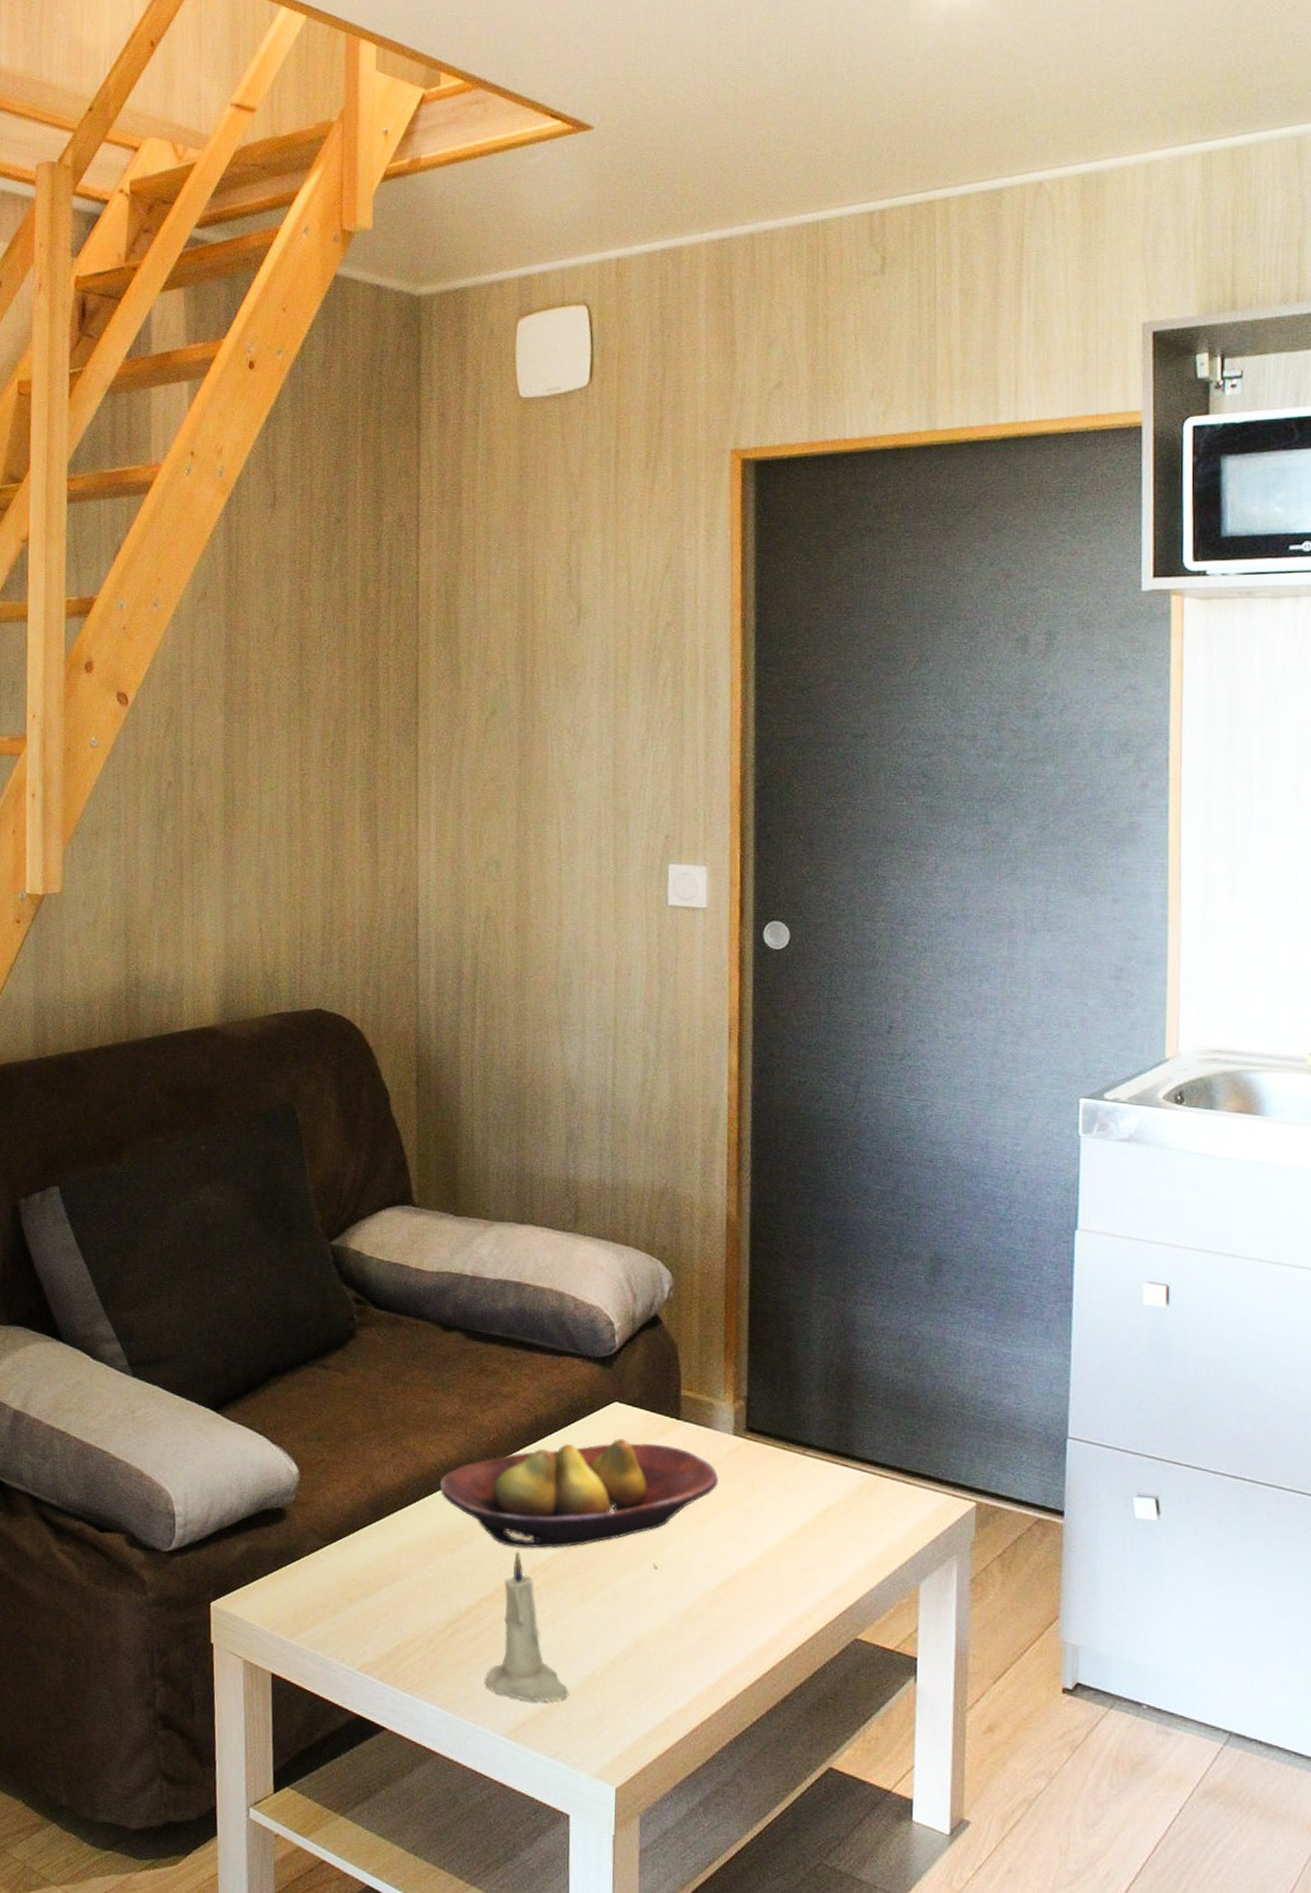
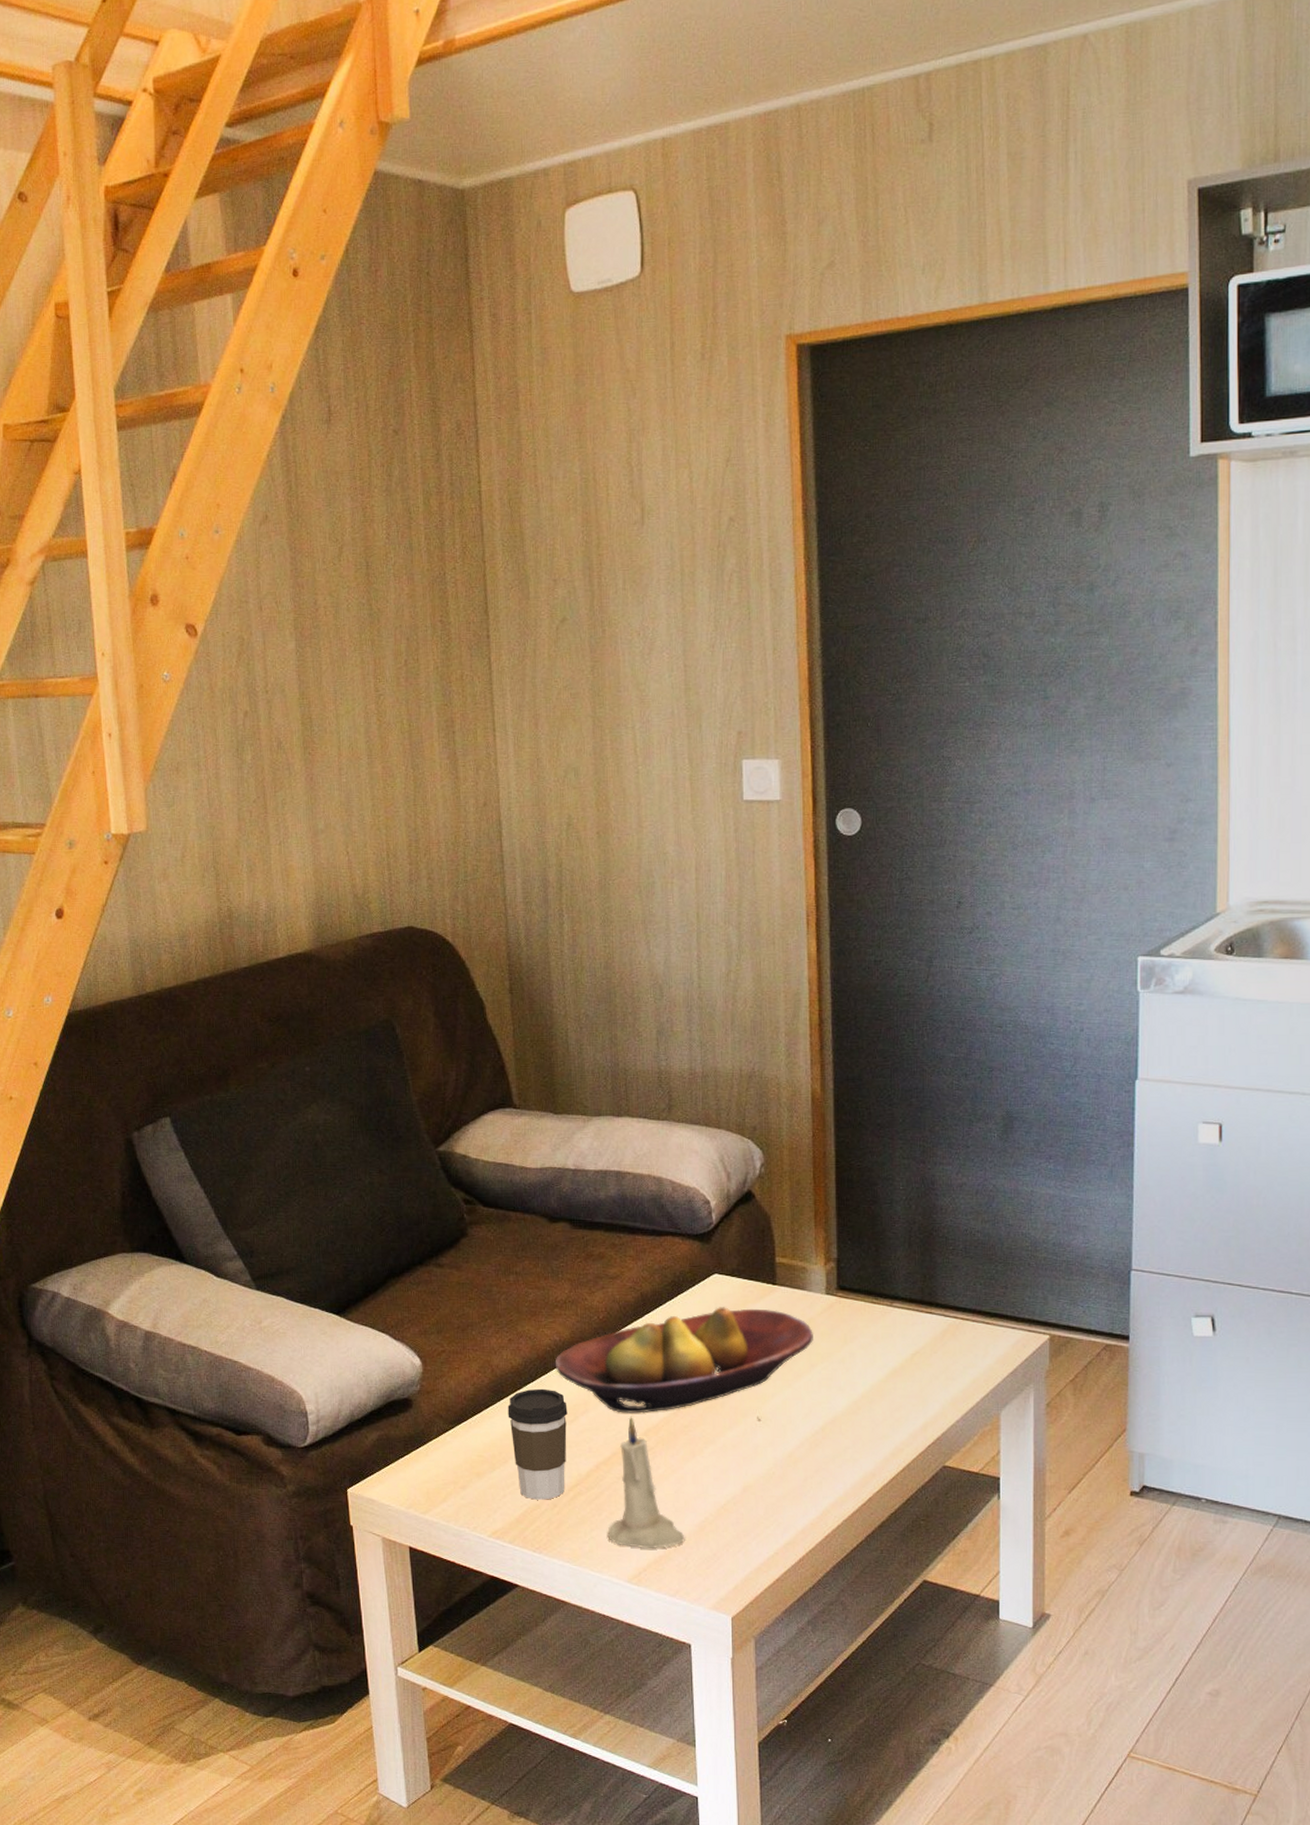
coffee cup: none [386,1510,450,1635] -> present [507,1388,568,1500]

